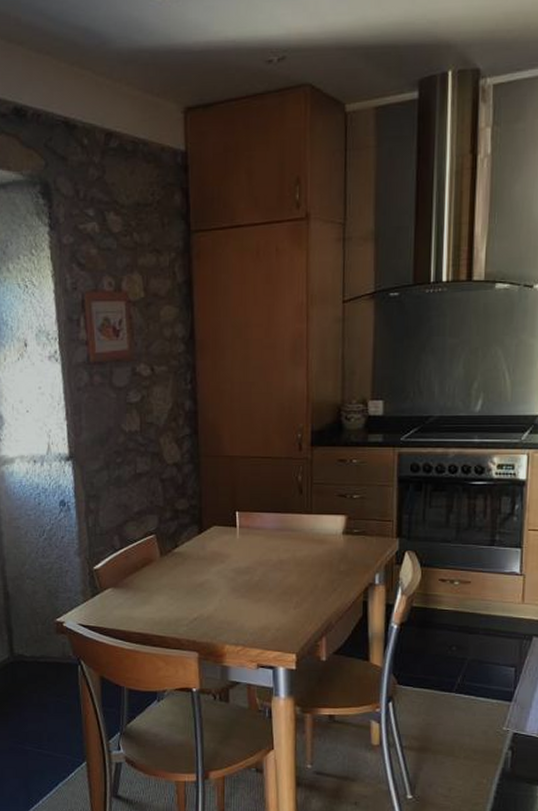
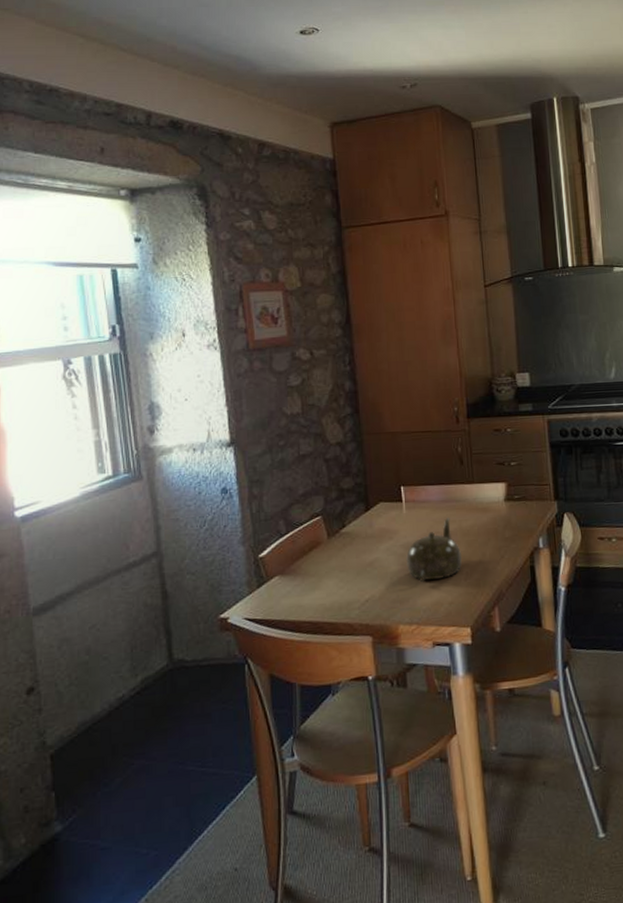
teapot: none [236,545,293,607] -> present [406,517,462,583]

